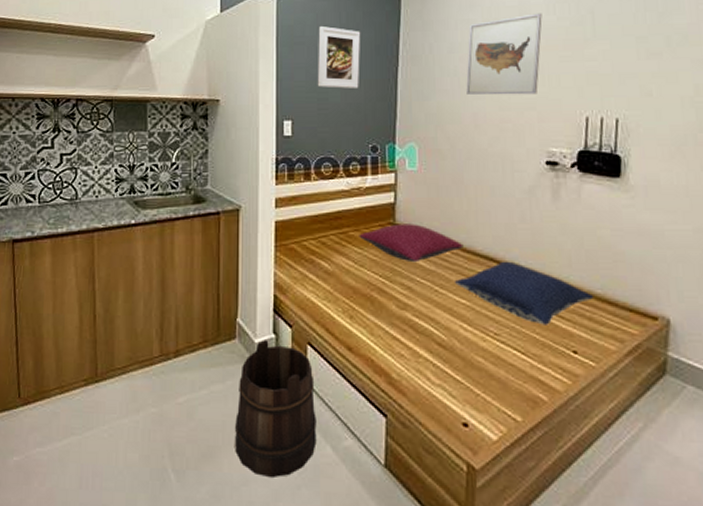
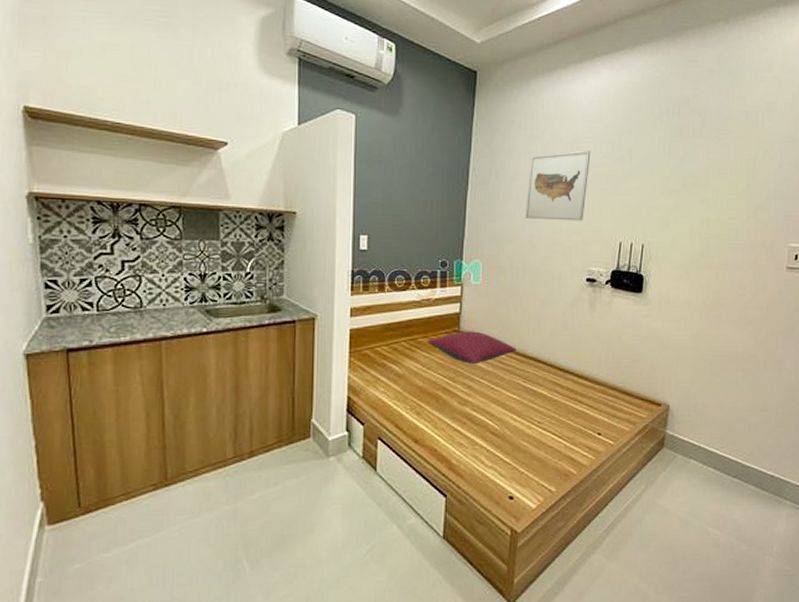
bucket: present [235,340,317,477] -> none [308,437,385,557]
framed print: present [317,26,360,88] -> none [393,147,434,208]
pillow: present [454,261,595,325] -> none [507,362,616,414]

